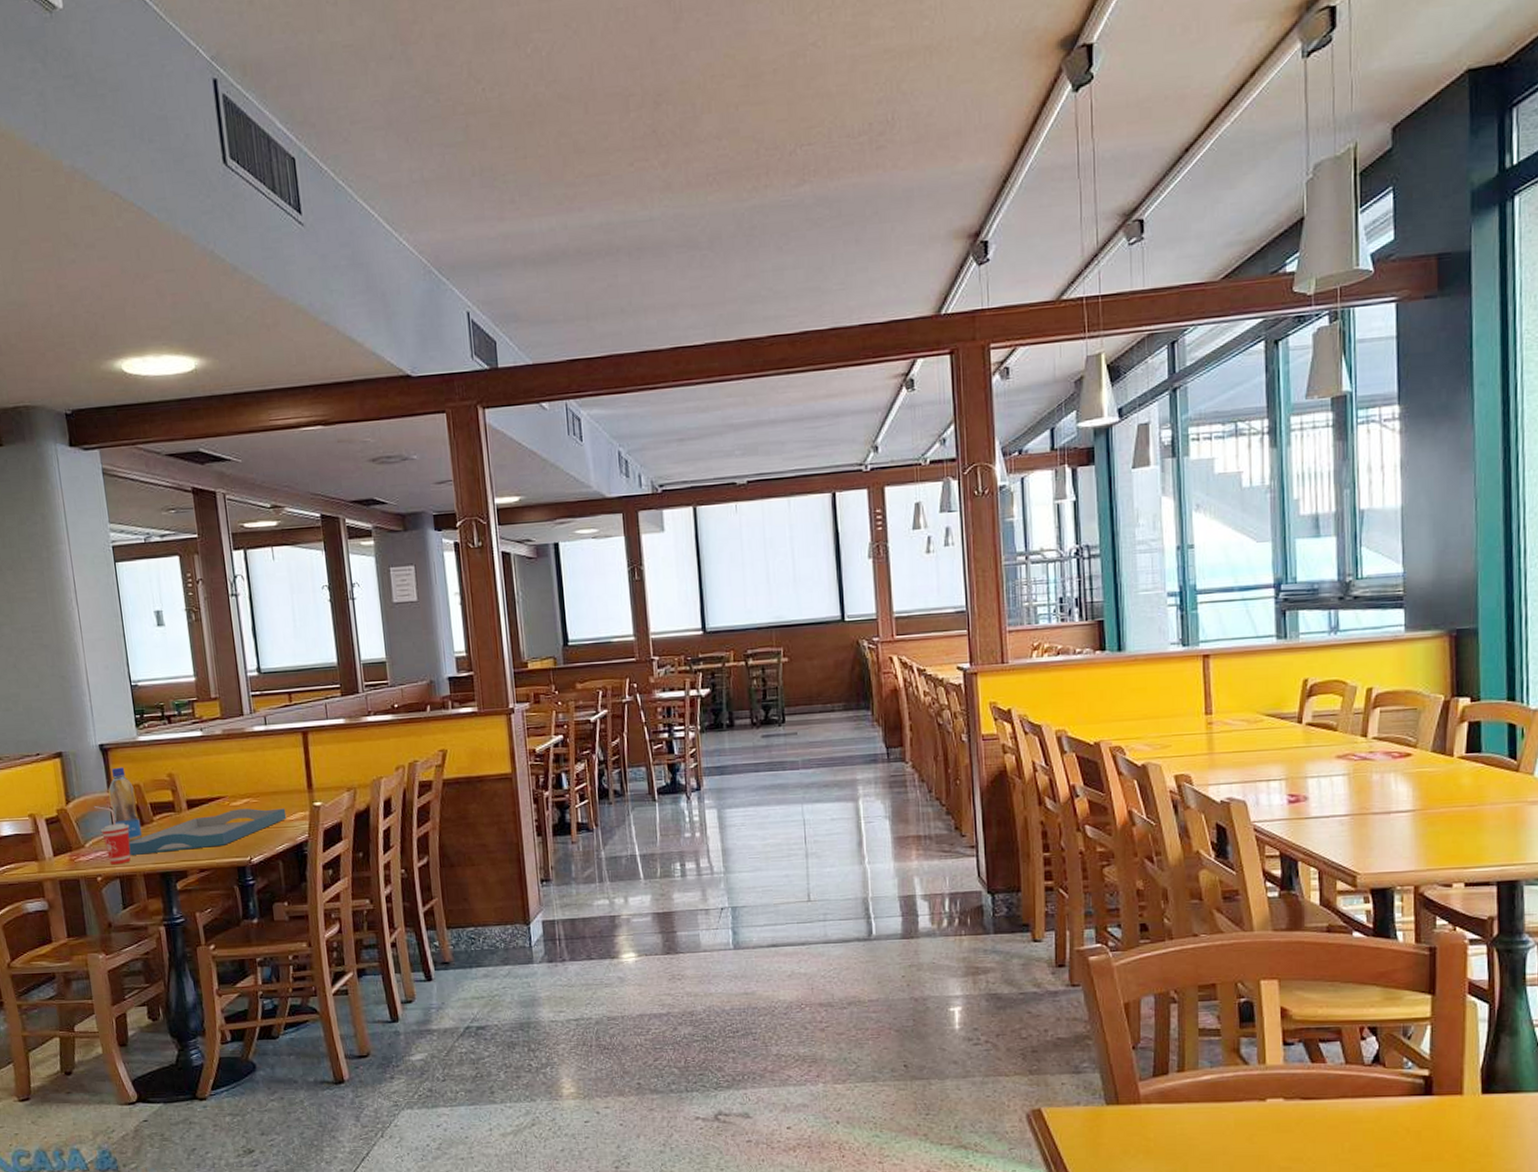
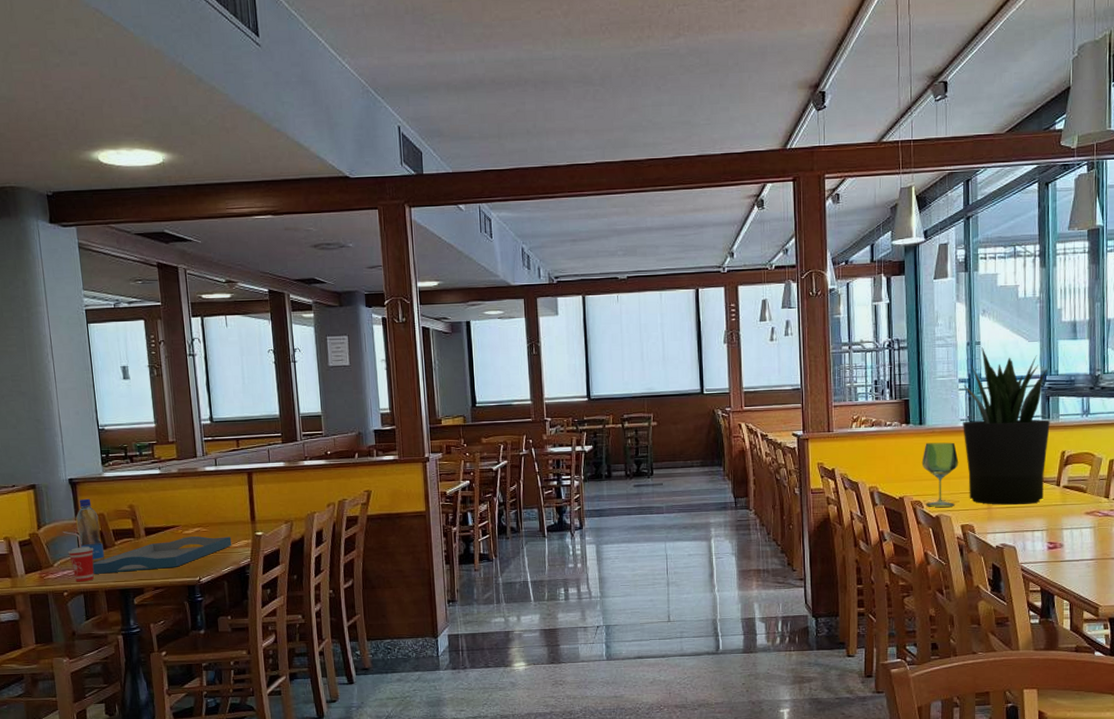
wine glass: none [1122,672,1170,754] -> present [921,442,959,507]
planter: none [1173,551,1287,749] -> present [963,347,1050,505]

